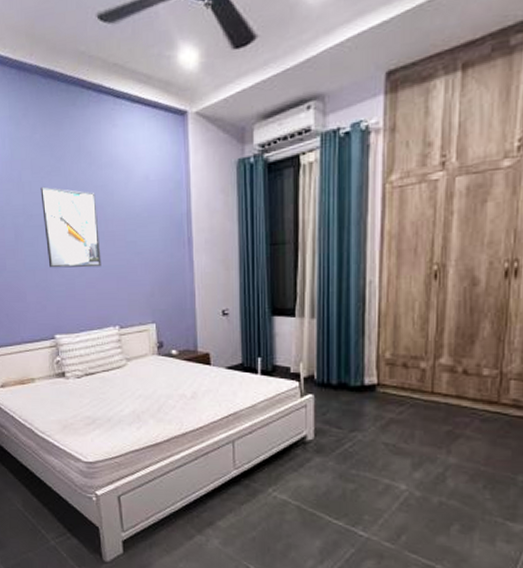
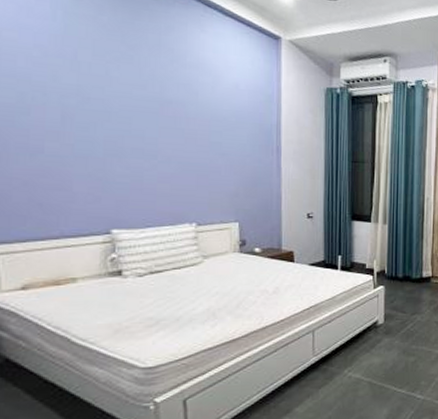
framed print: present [40,186,102,268] -> none [104,71,179,163]

